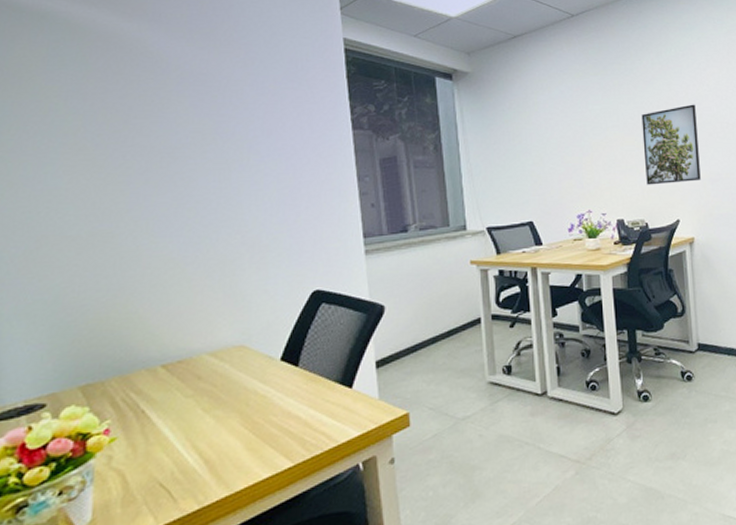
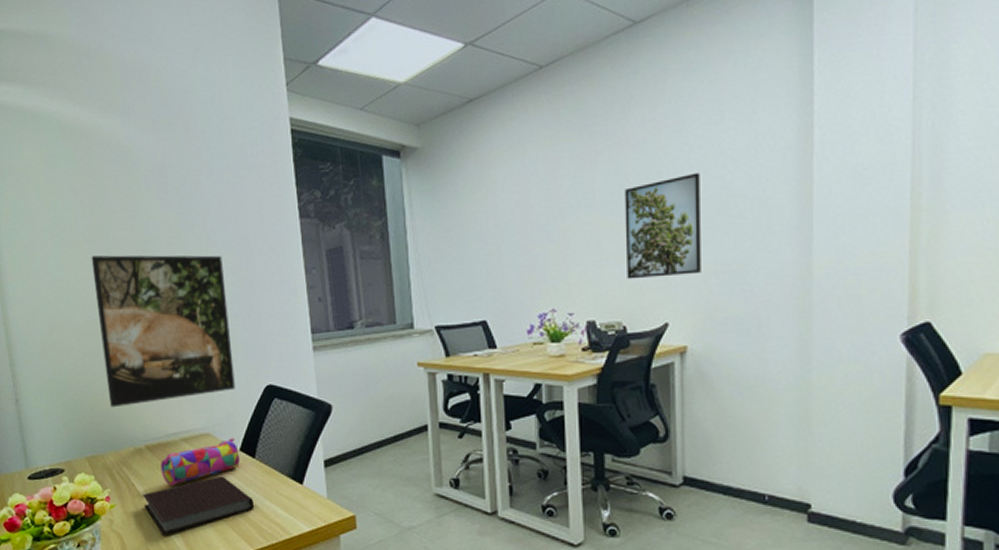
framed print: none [101,162,278,327] -> present [91,255,235,408]
notebook: none [155,389,297,464] -> present [143,475,255,535]
pencil case: none [181,348,281,407] -> present [161,438,240,486]

